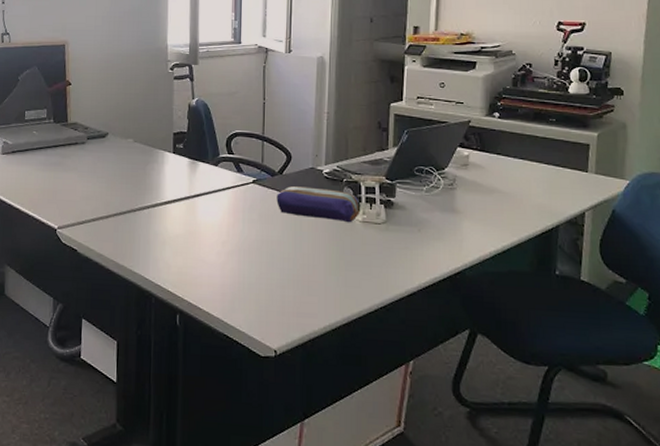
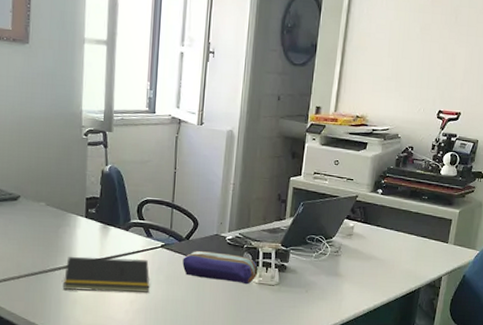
notepad: none [151,194,242,232] -> present [62,256,150,293]

